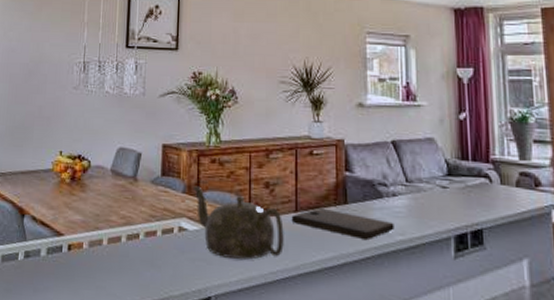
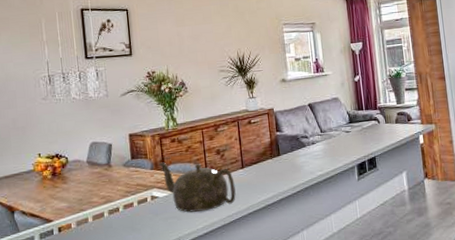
cutting board: present [291,207,394,241] -> none [239,161,315,180]

